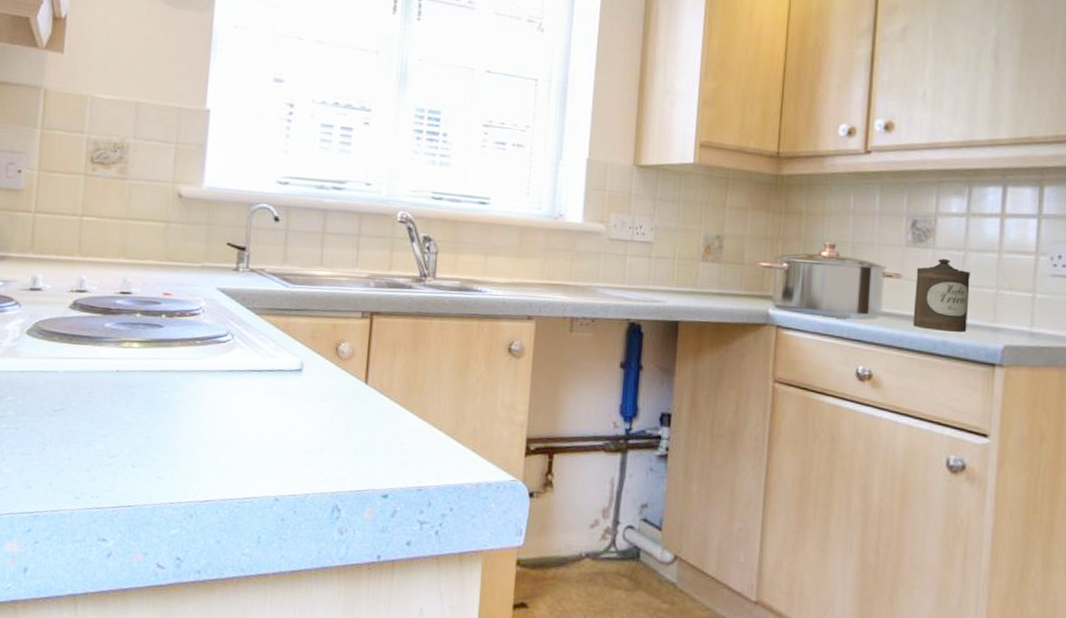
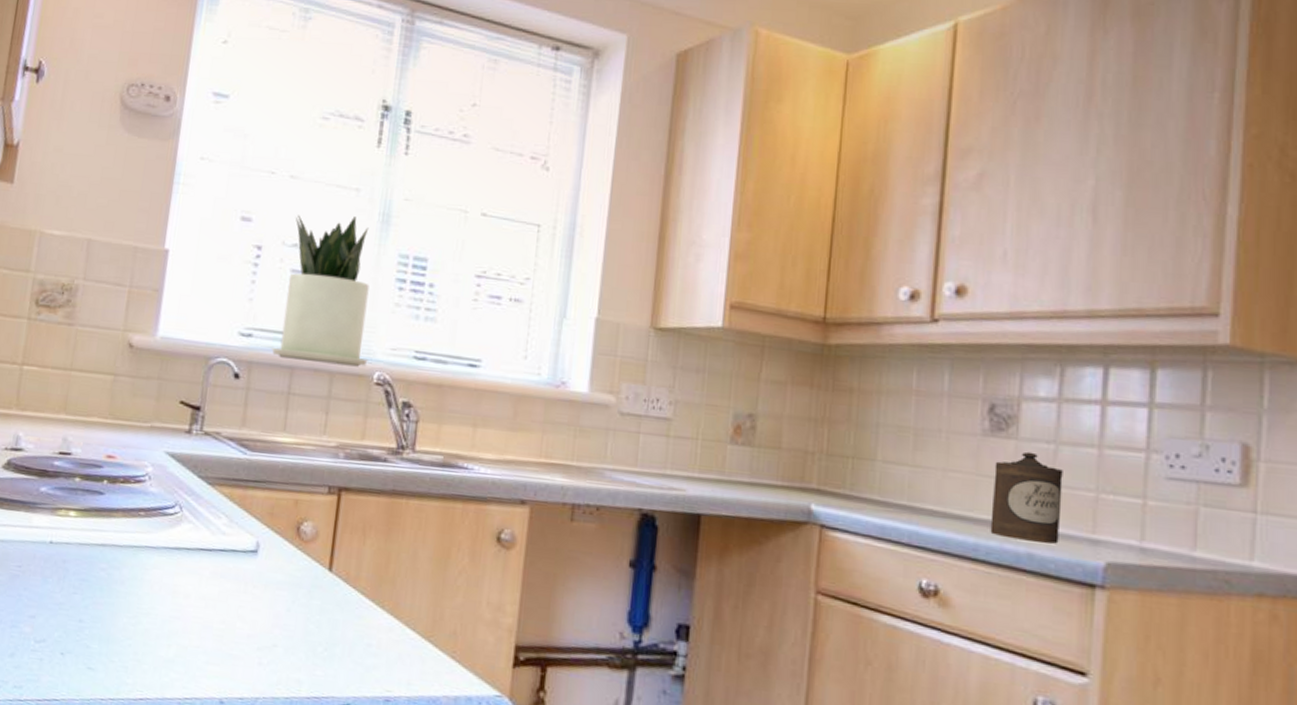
planter: none [306,75,393,208] -> present [271,215,369,367]
cooking pot: present [755,241,904,321] -> none [794,425,979,524]

